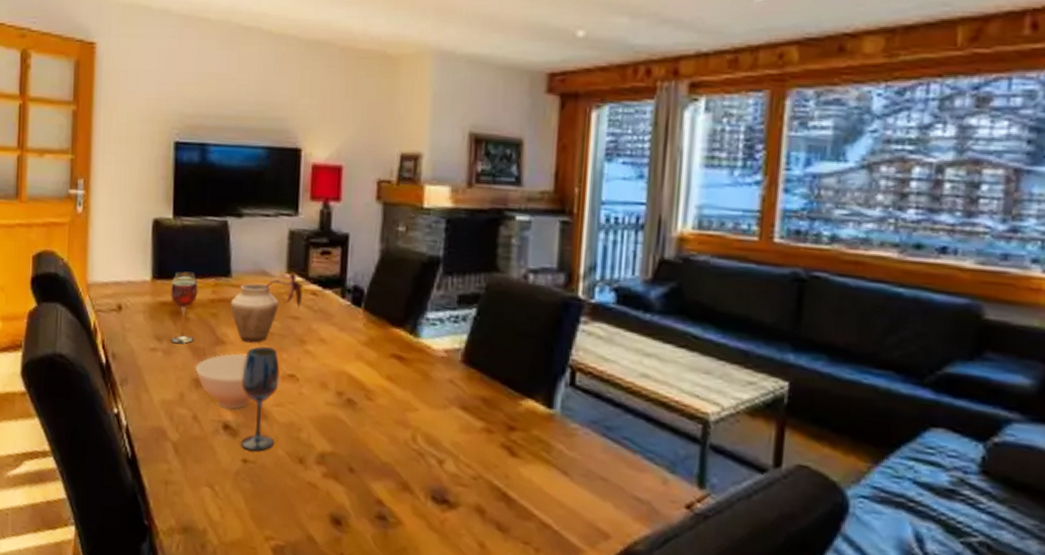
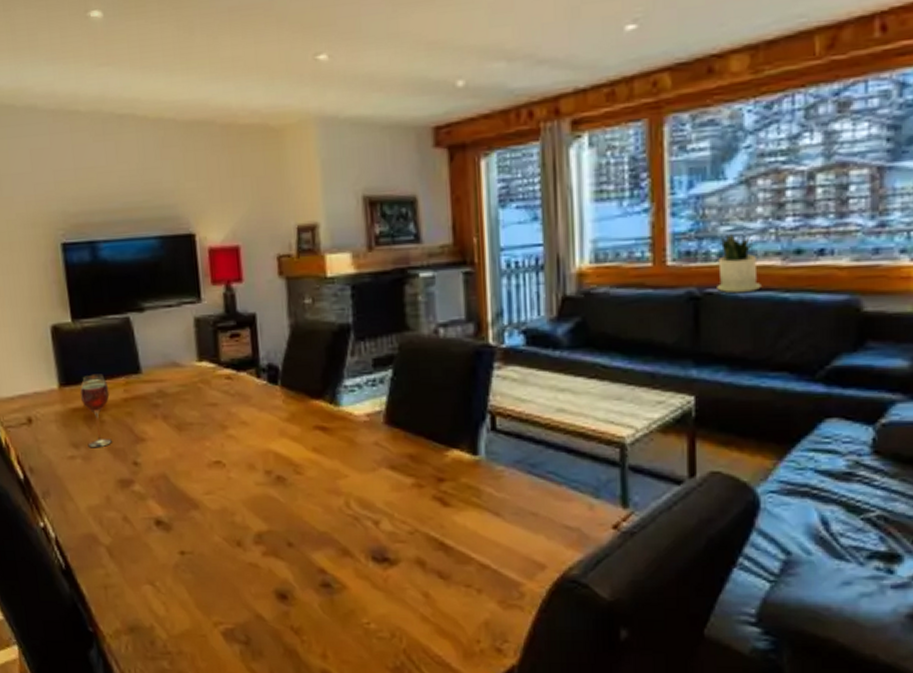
bowl: present [195,353,251,410] -> none [117,448,180,506]
vase: present [230,271,304,343] -> none [144,358,218,436]
wineglass: present [241,346,280,451] -> none [166,438,210,541]
planter: none [825,217,874,282] -> present [717,233,761,294]

